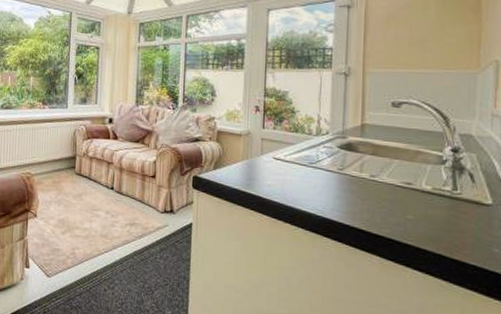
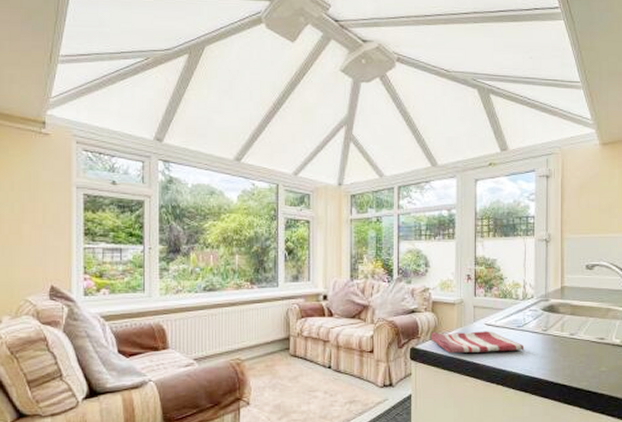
dish towel: none [214,161,317,189] -> present [430,331,525,354]

